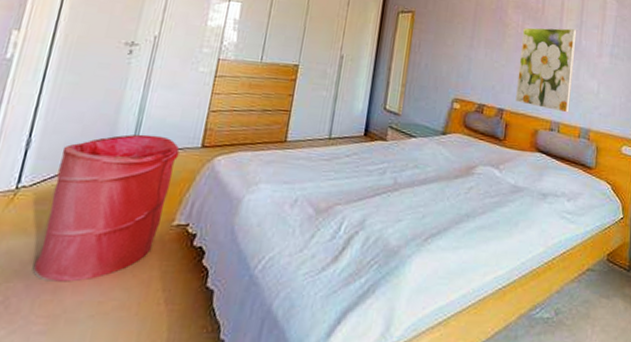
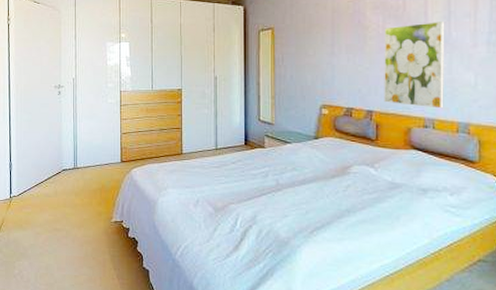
laundry hamper: present [32,134,180,282] -> none [31,155,106,262]

